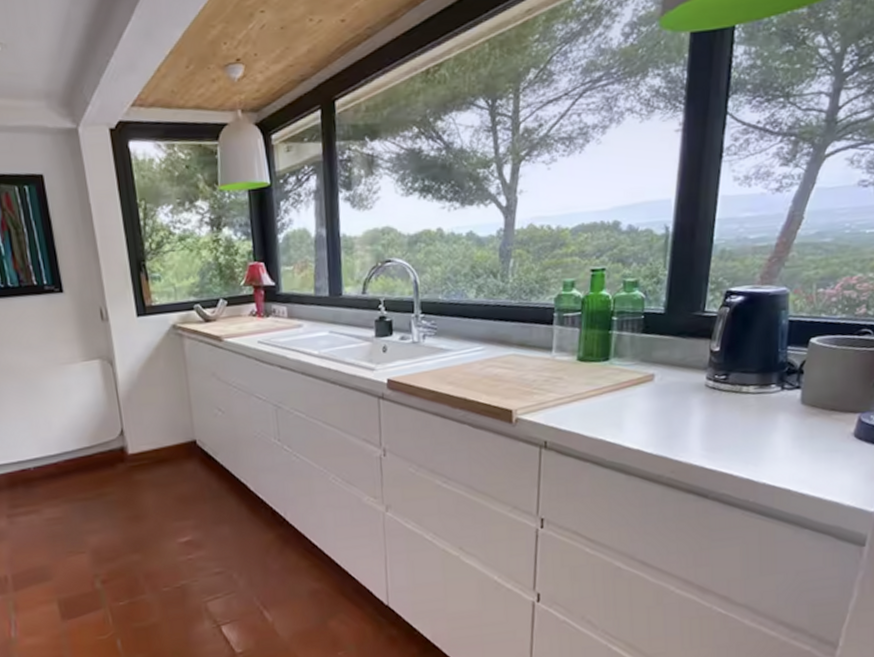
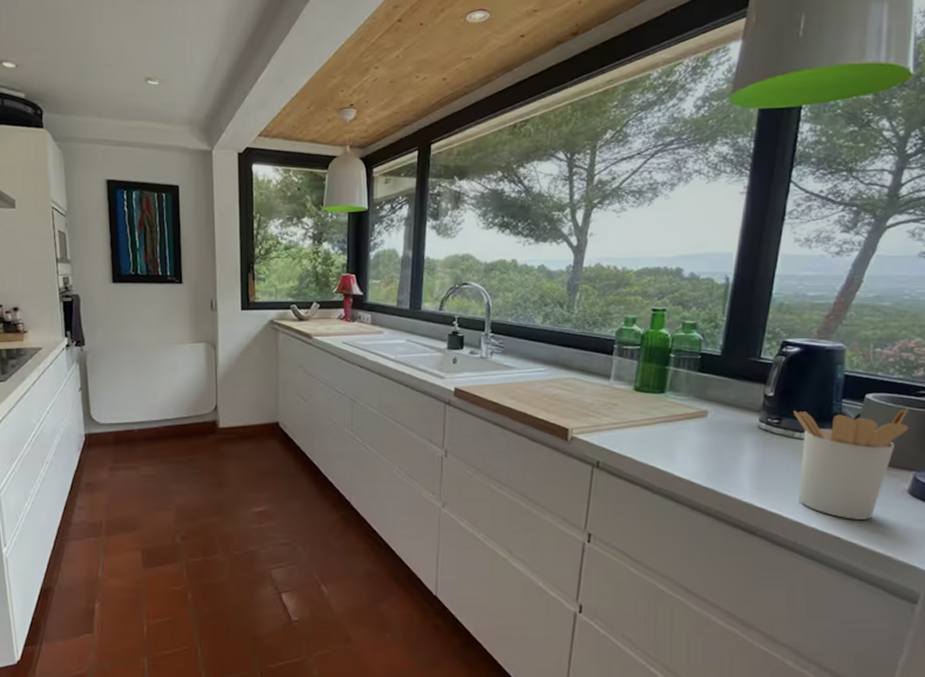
utensil holder: none [740,347,852,471] -> present [793,407,909,521]

